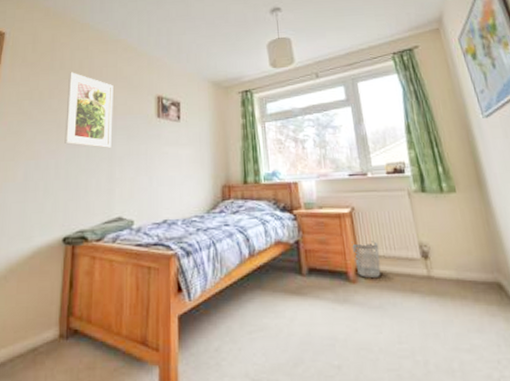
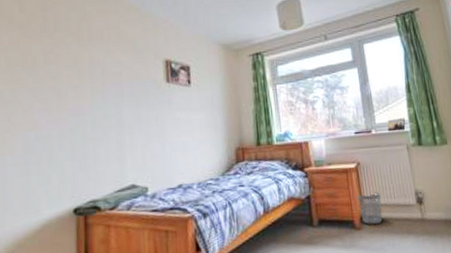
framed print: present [65,72,114,149] -> none [65,35,119,117]

